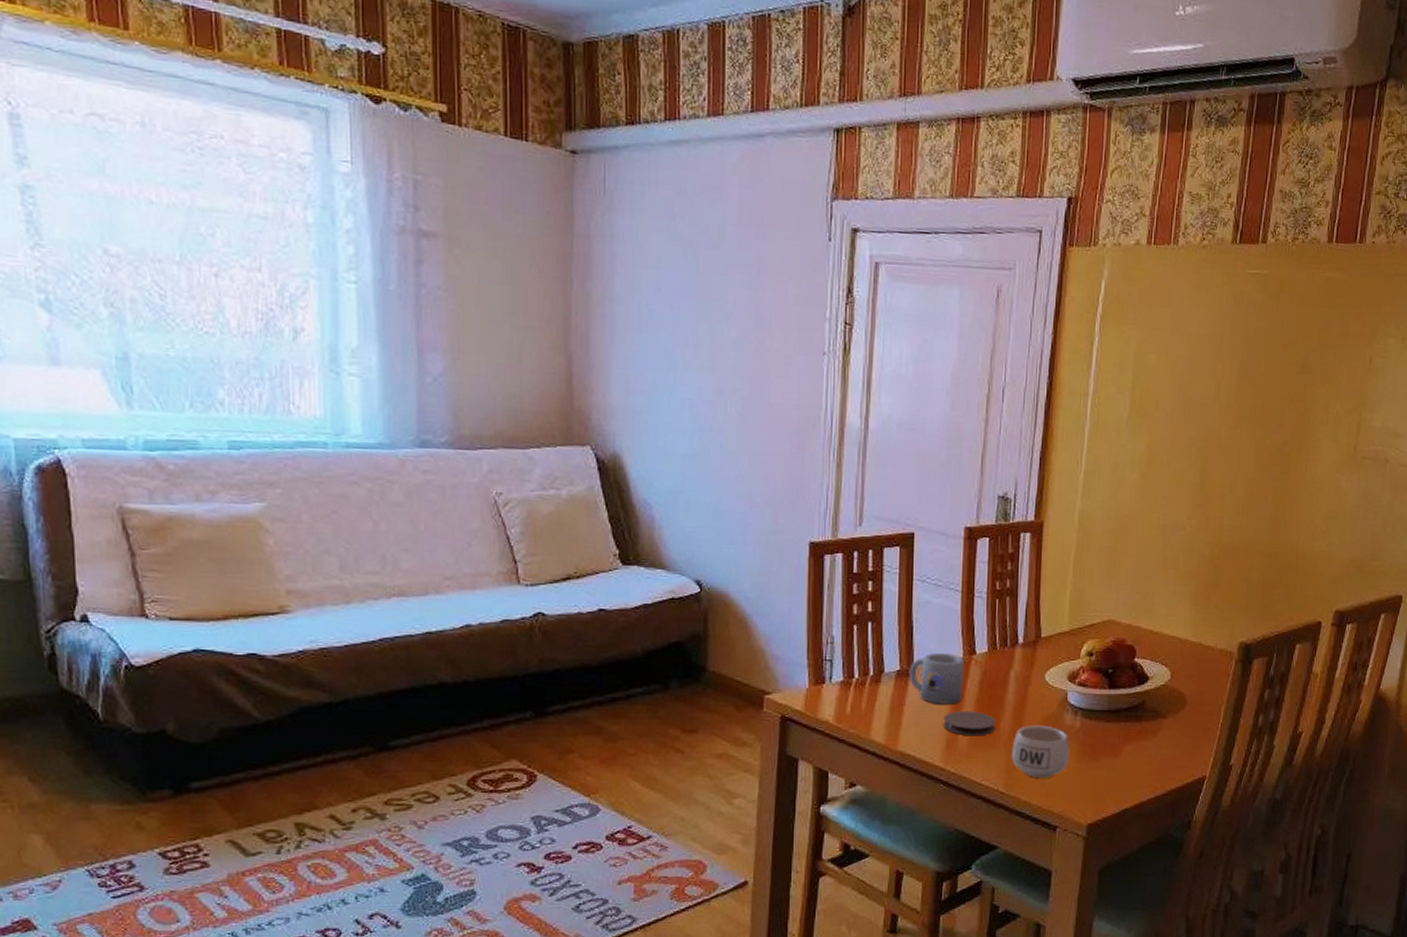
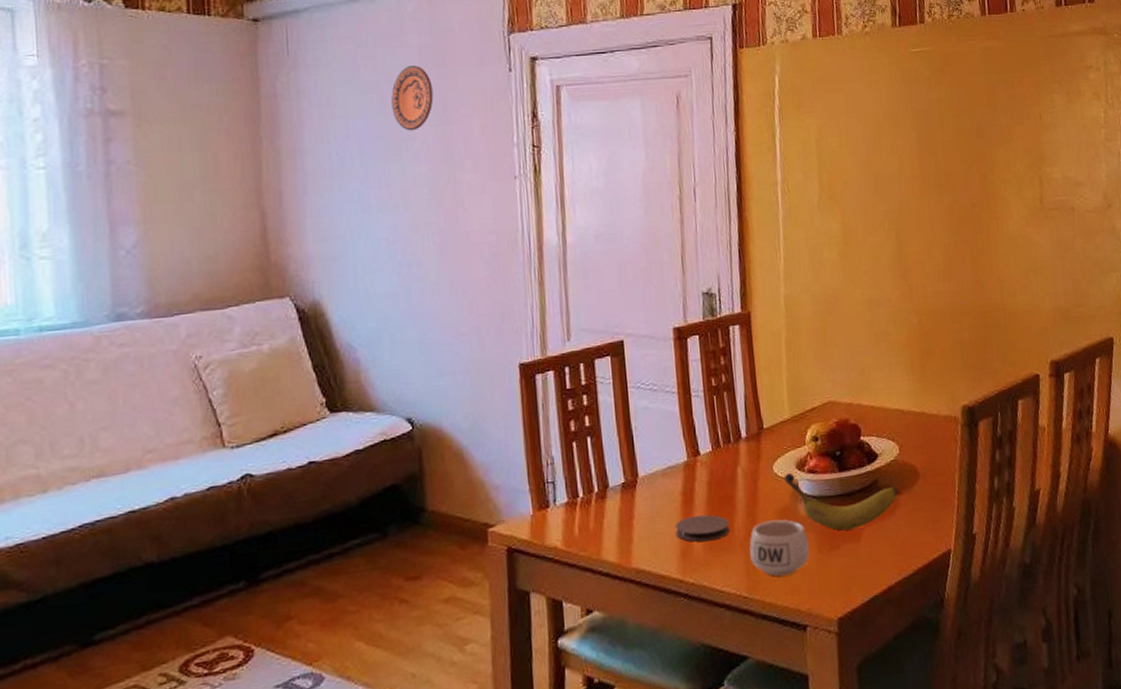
decorative plate: none [706,221,749,292] -> present [391,65,434,131]
mug: present [909,653,965,704] -> none [634,458,692,513]
fruit: none [1054,683,1163,744] -> present [784,472,898,531]

